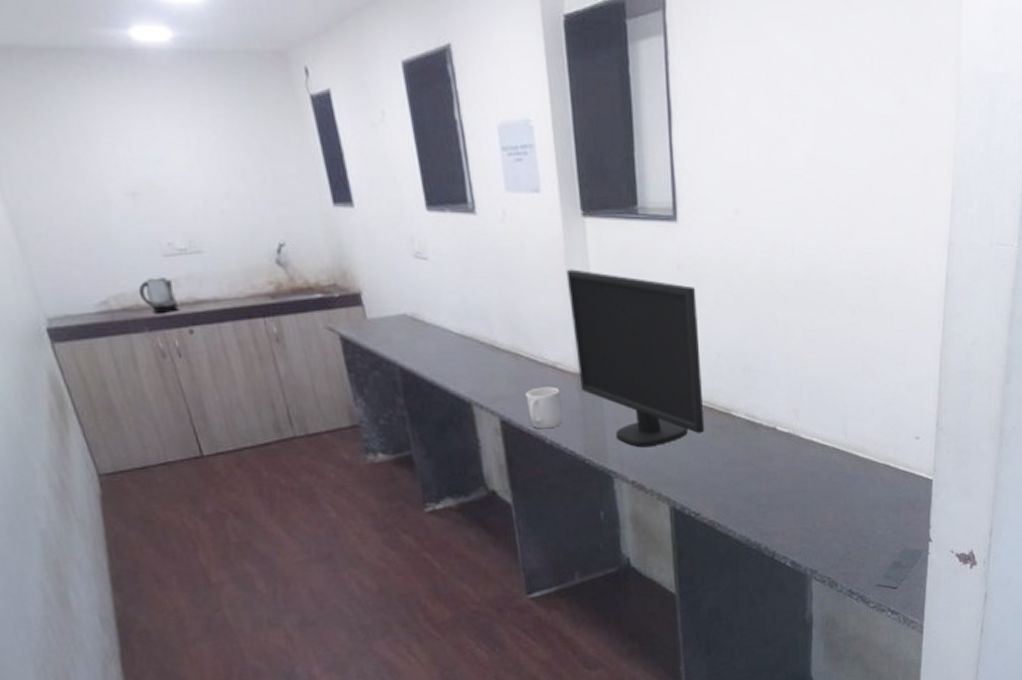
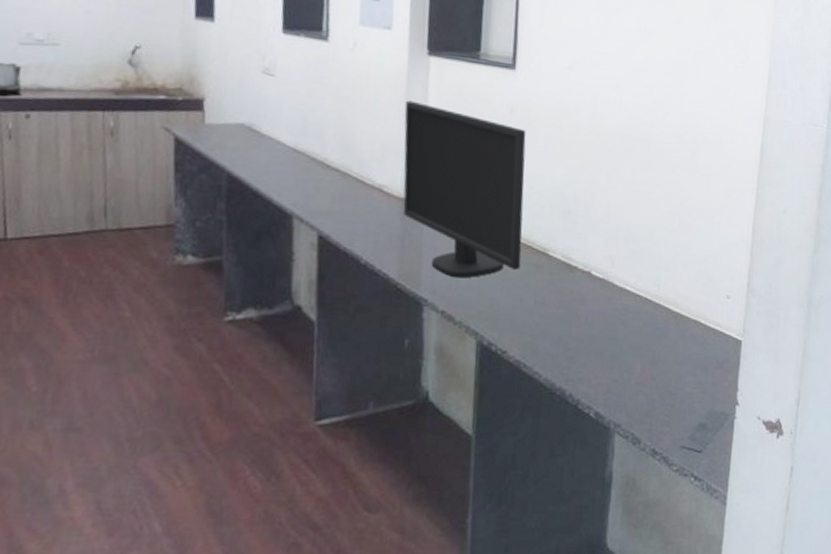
mug: present [525,386,562,429] -> none [347,207,383,249]

